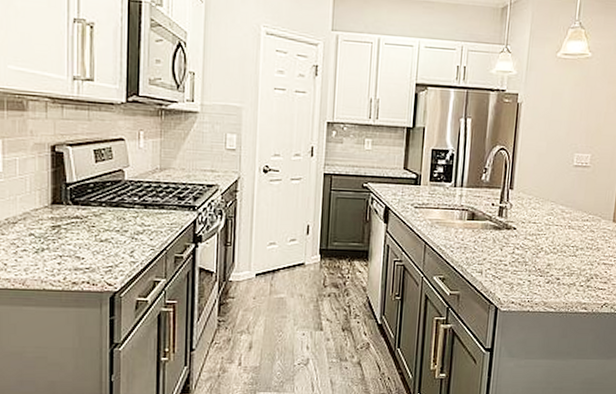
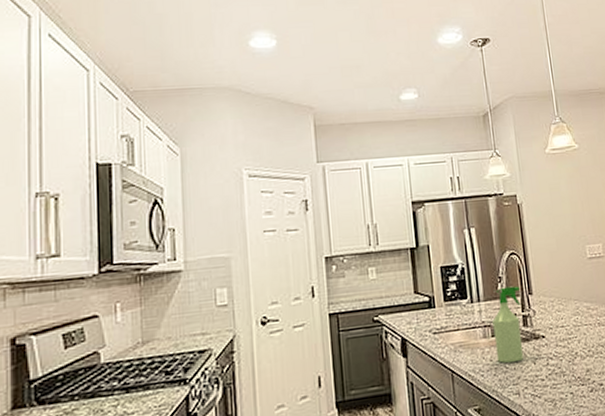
spray bottle: none [468,178,502,246] -> present [492,285,525,363]

